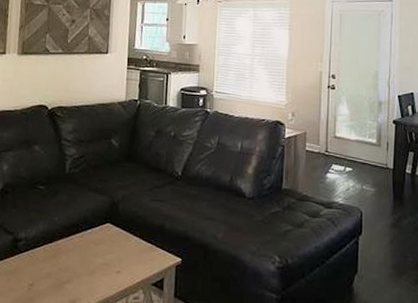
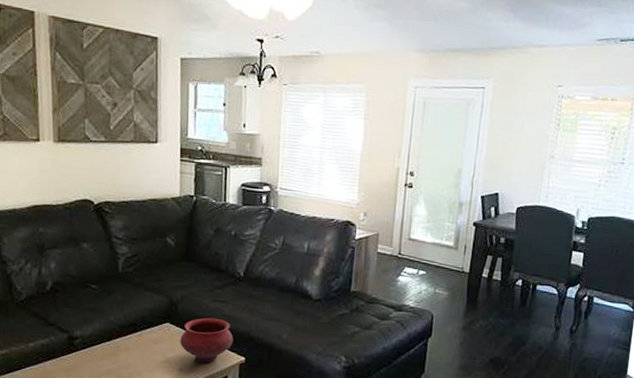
bowl: none [119,217,171,264] -> present [180,317,234,363]

